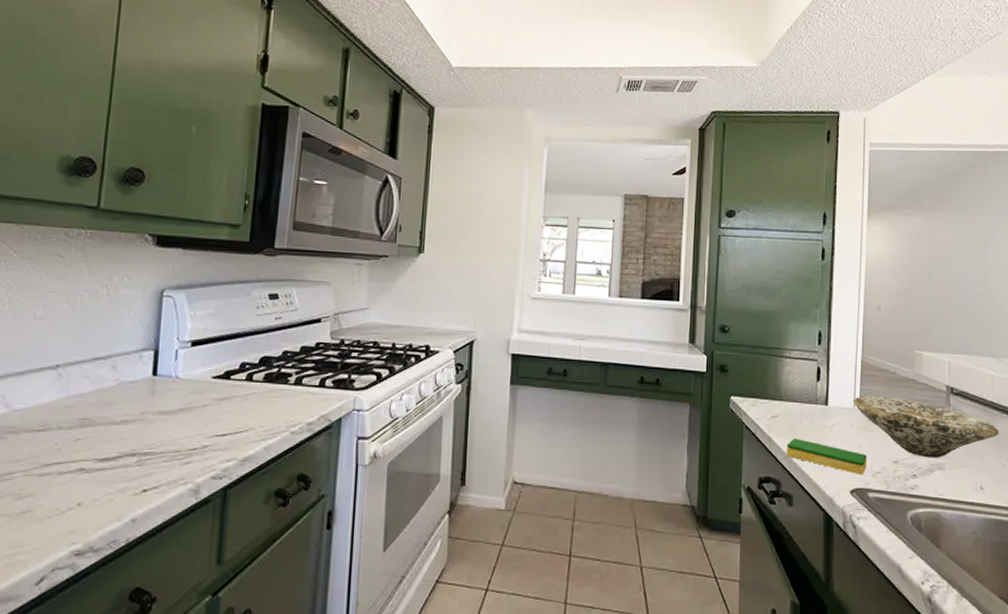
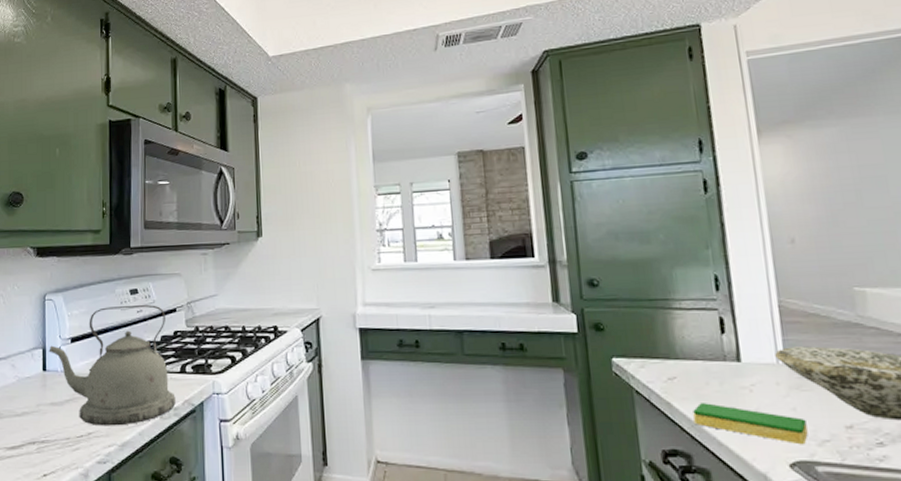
kettle: none [162,310,311,440] -> present [49,305,176,426]

